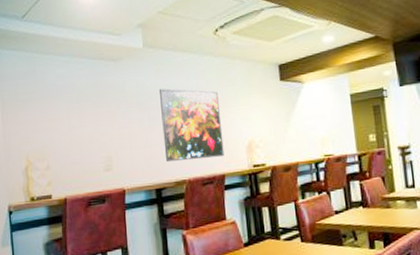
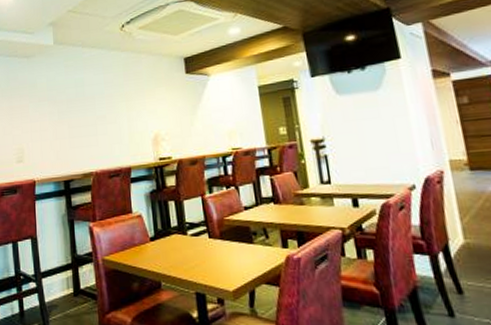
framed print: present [159,88,225,163] -> none [68,83,131,155]

